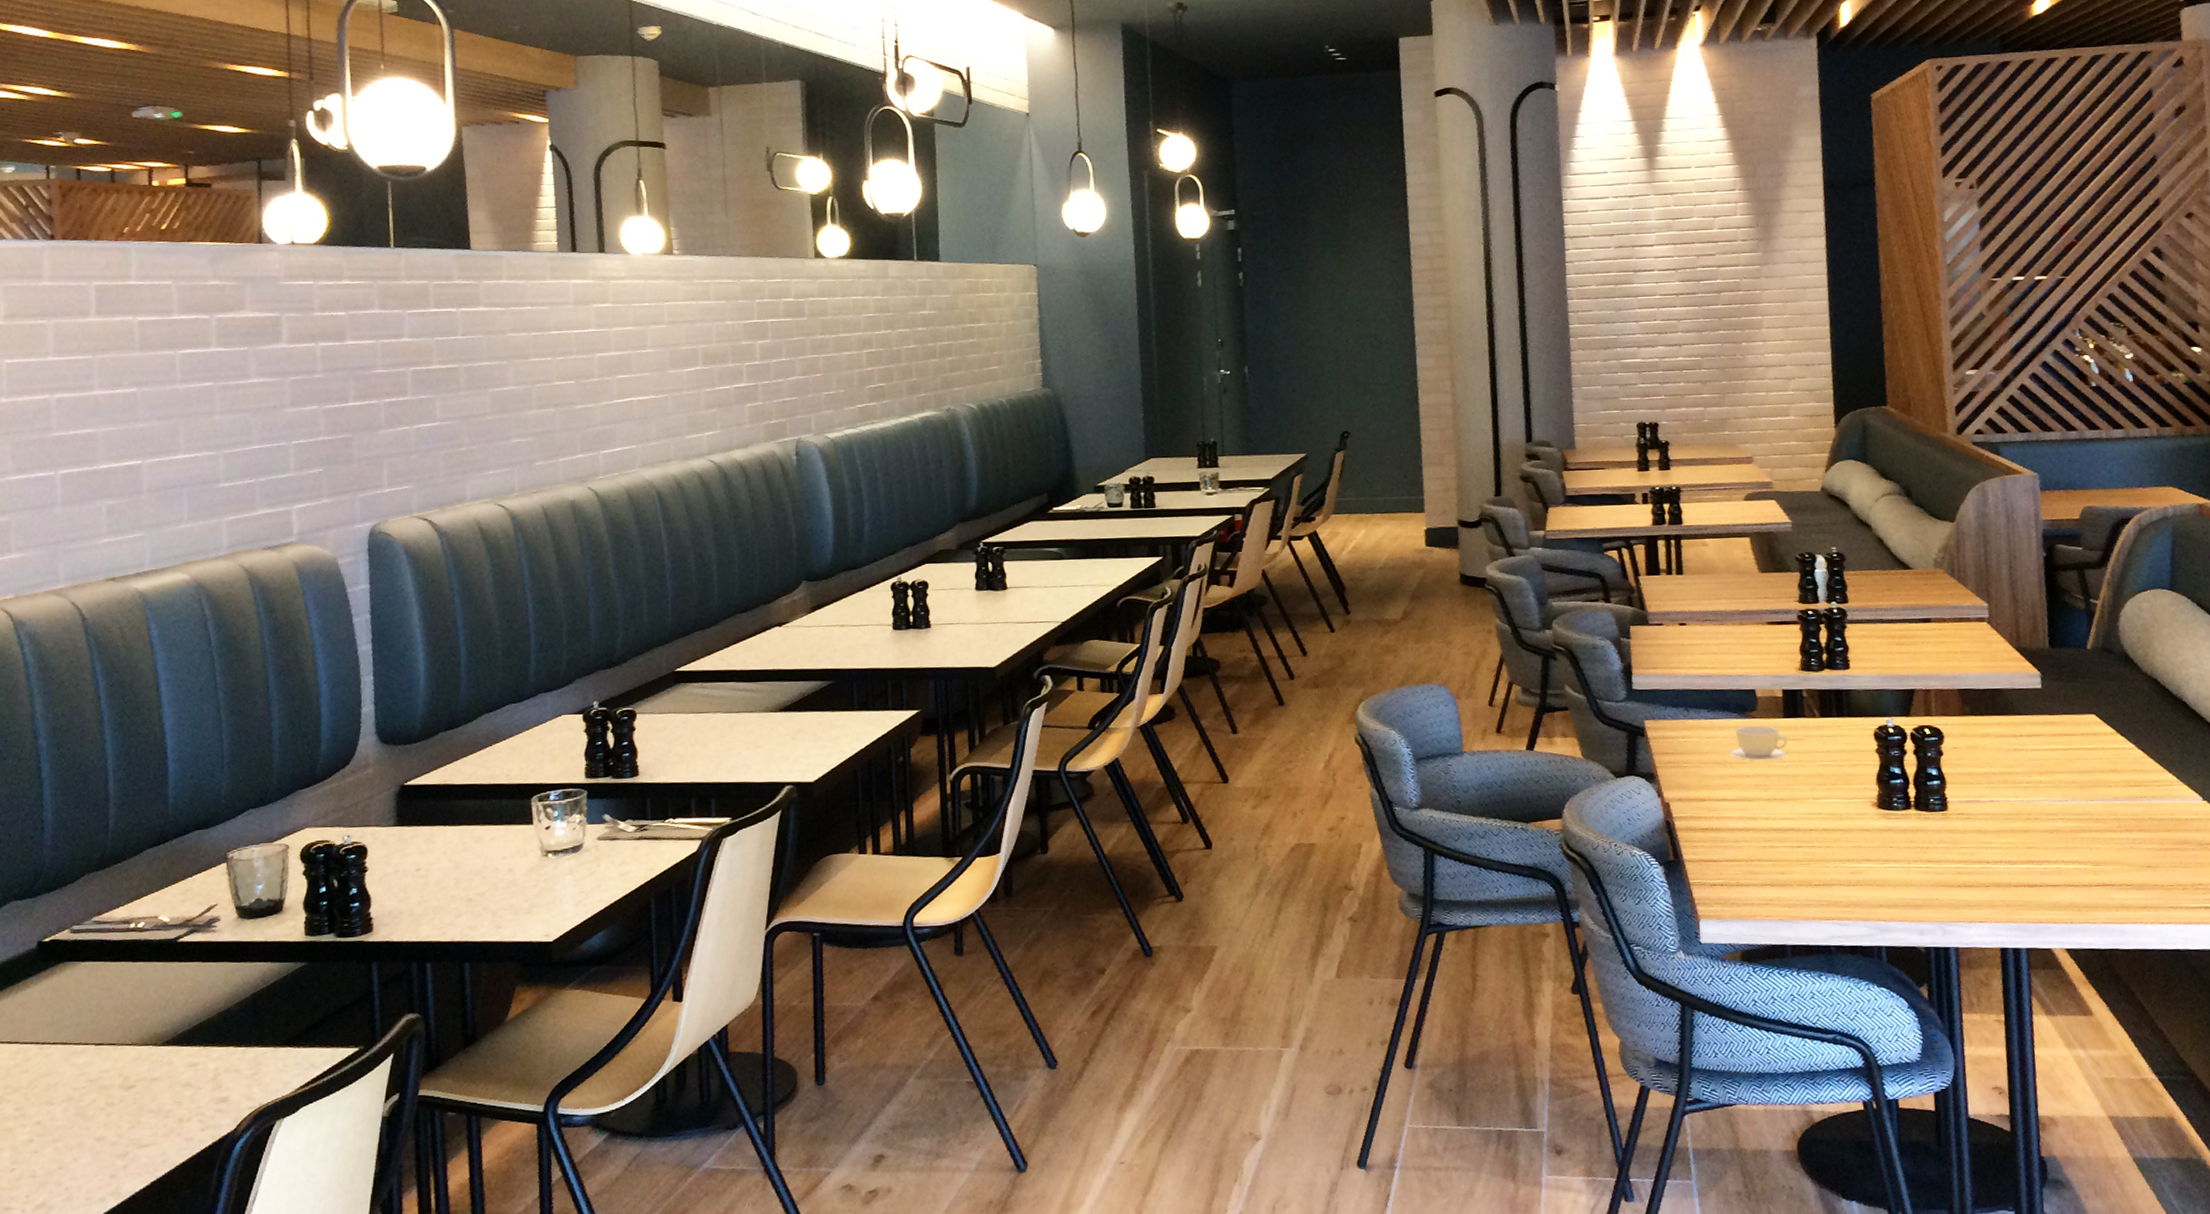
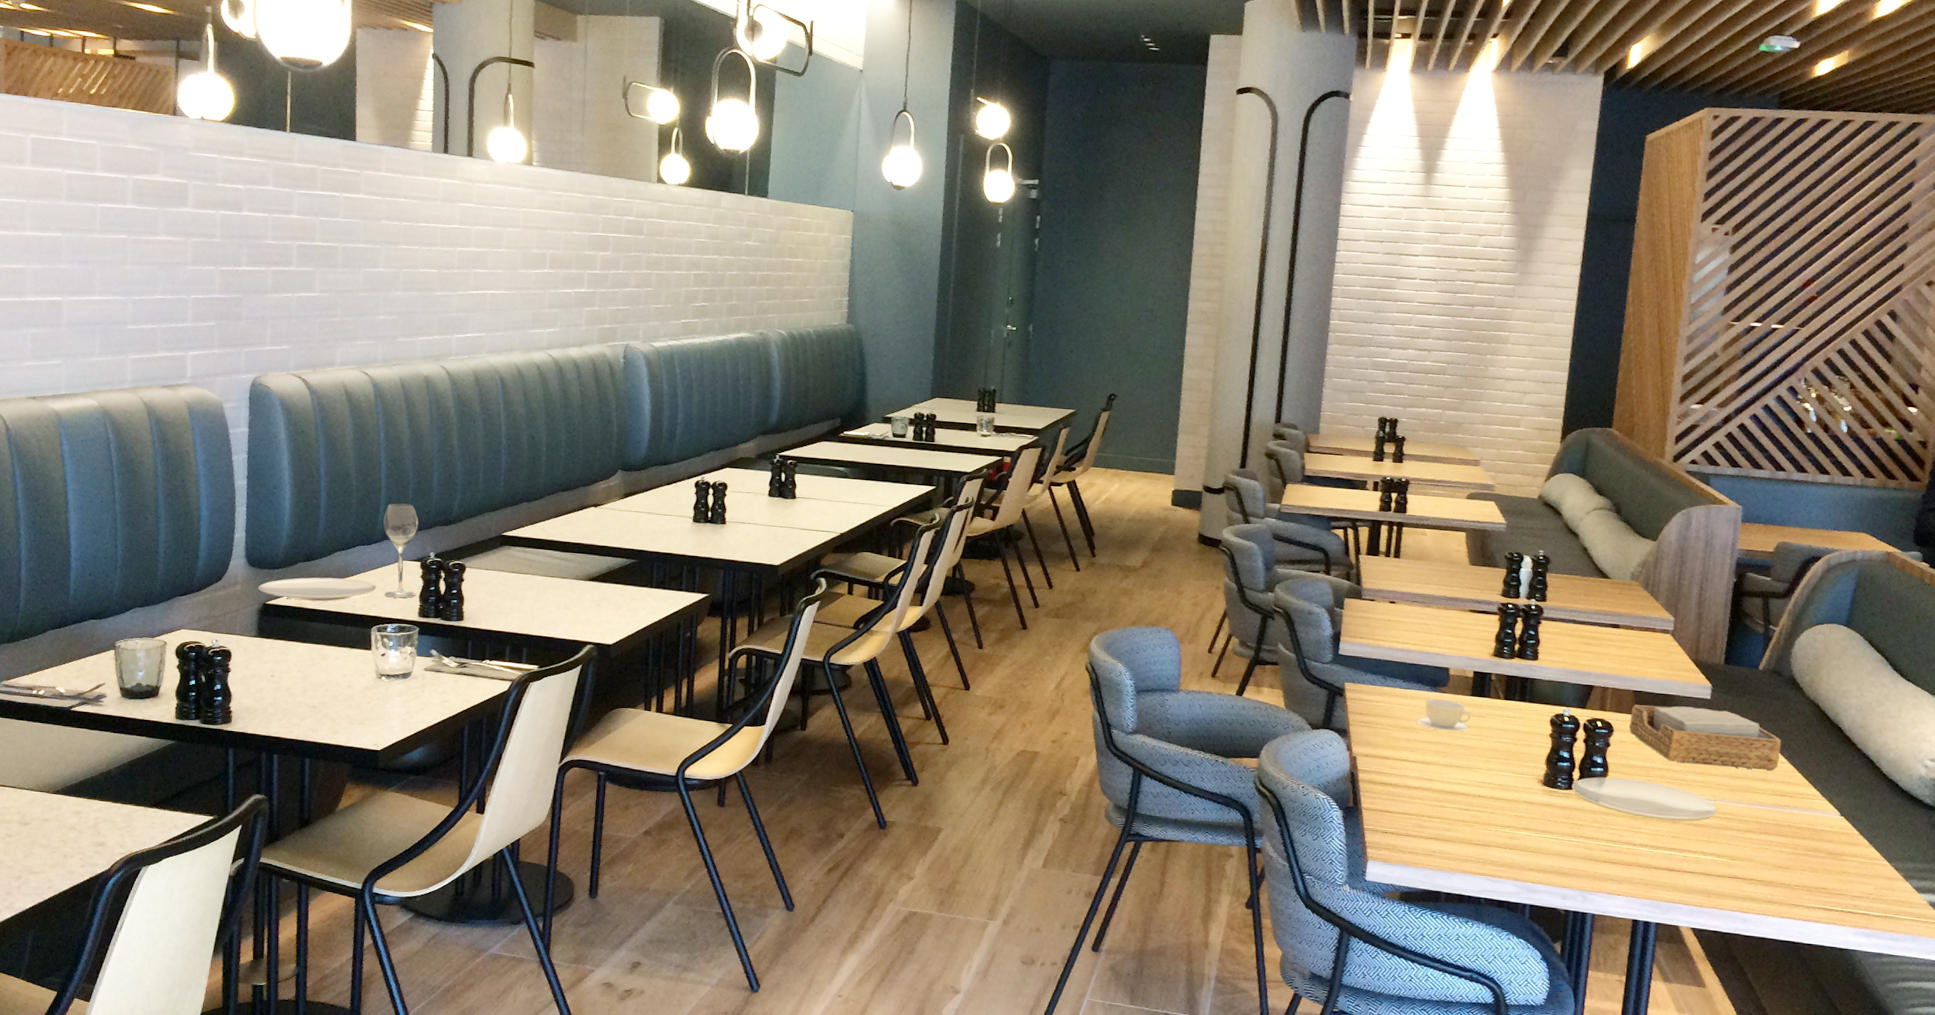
plate: none [393,744,534,777] -> present [258,577,377,602]
wineglass: none [535,649,581,760] -> present [383,503,419,598]
plate: none [1909,788,2071,831] -> present [1571,777,1717,822]
napkin holder: none [1959,699,2127,763] -> present [1629,705,1782,770]

